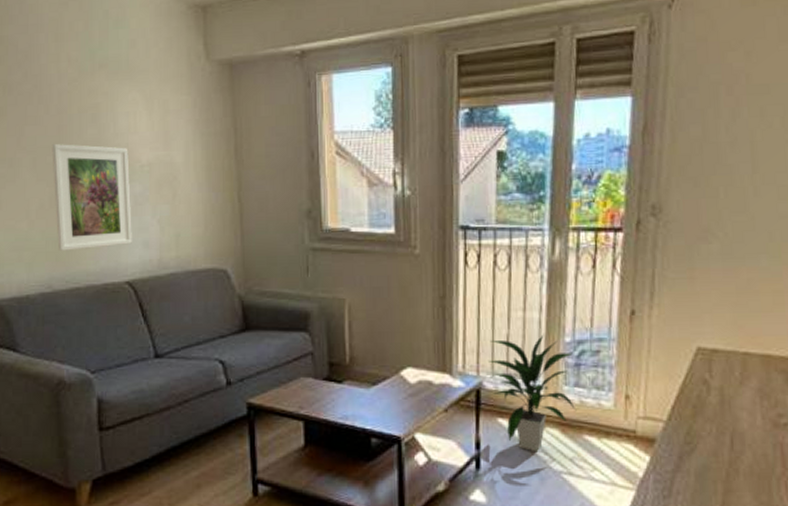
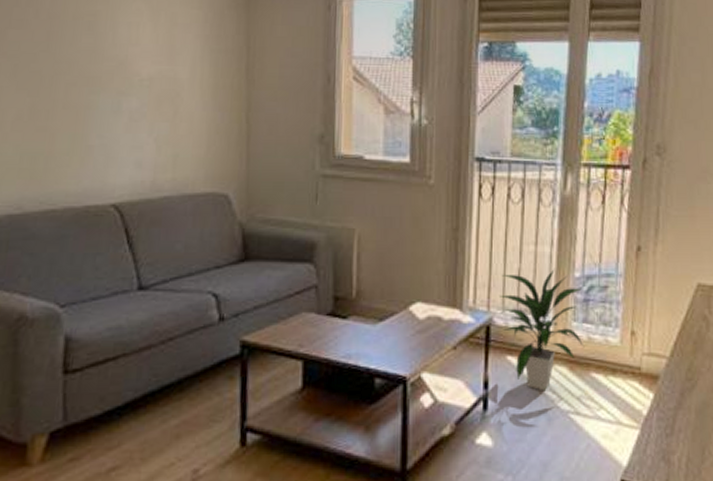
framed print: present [52,144,132,251] -> none [34,51,127,168]

